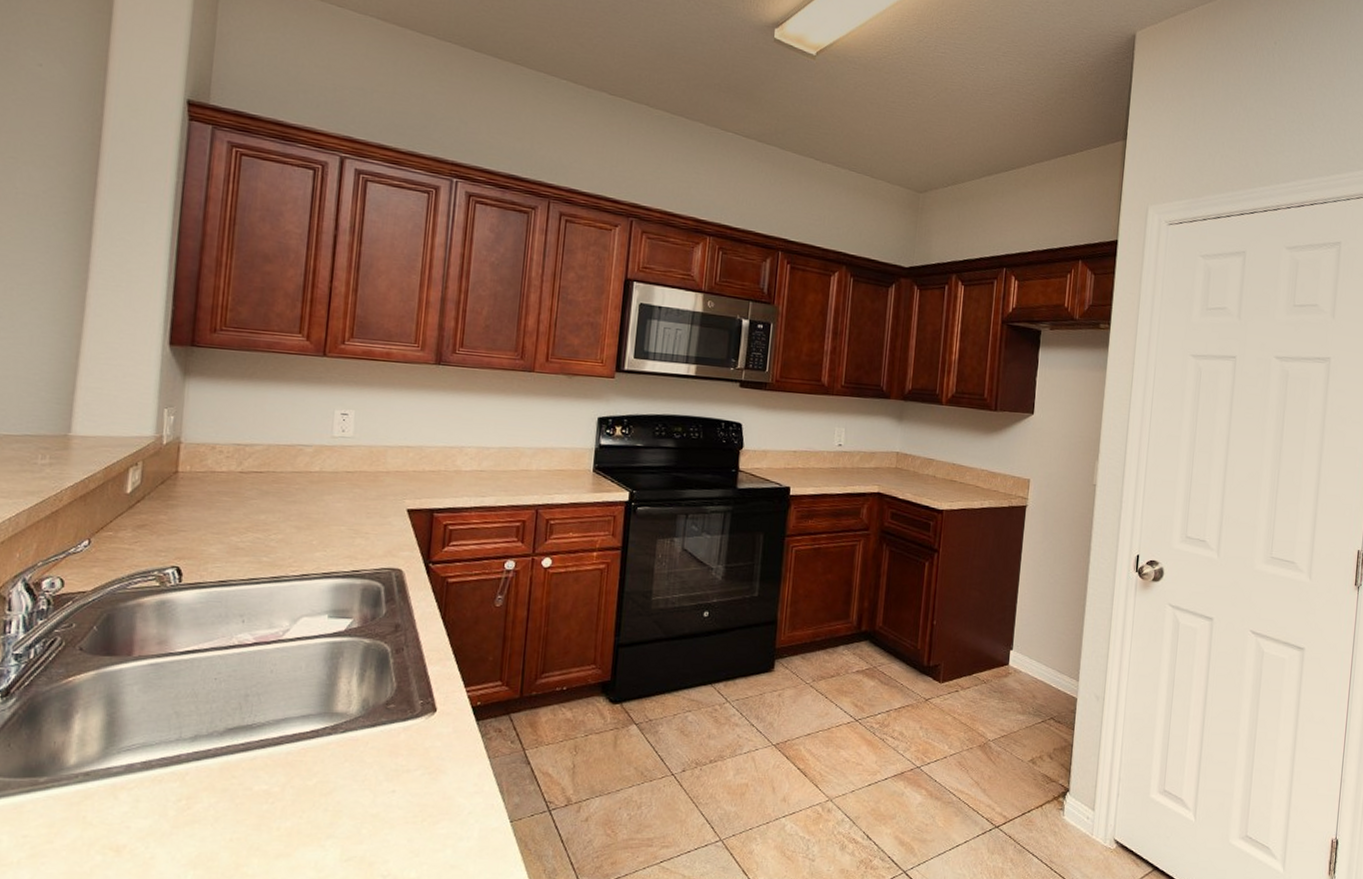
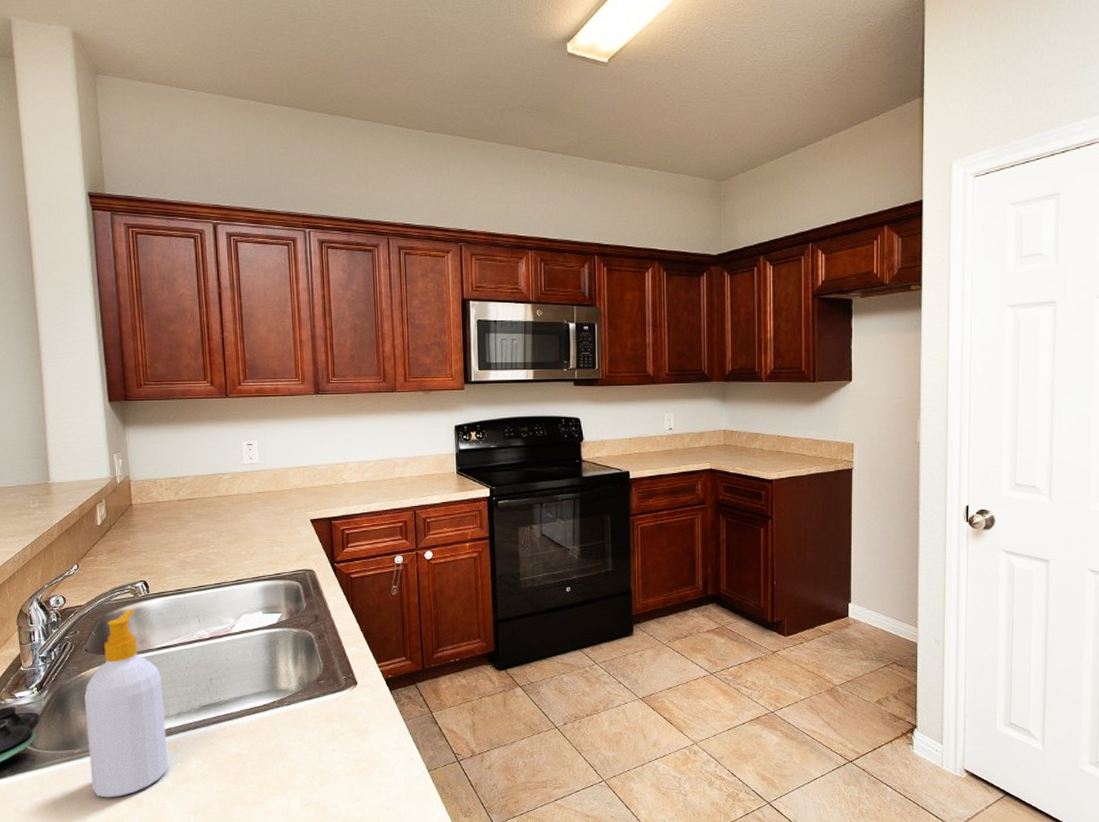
soap bottle: none [55,601,180,843] -> present [84,610,168,798]

